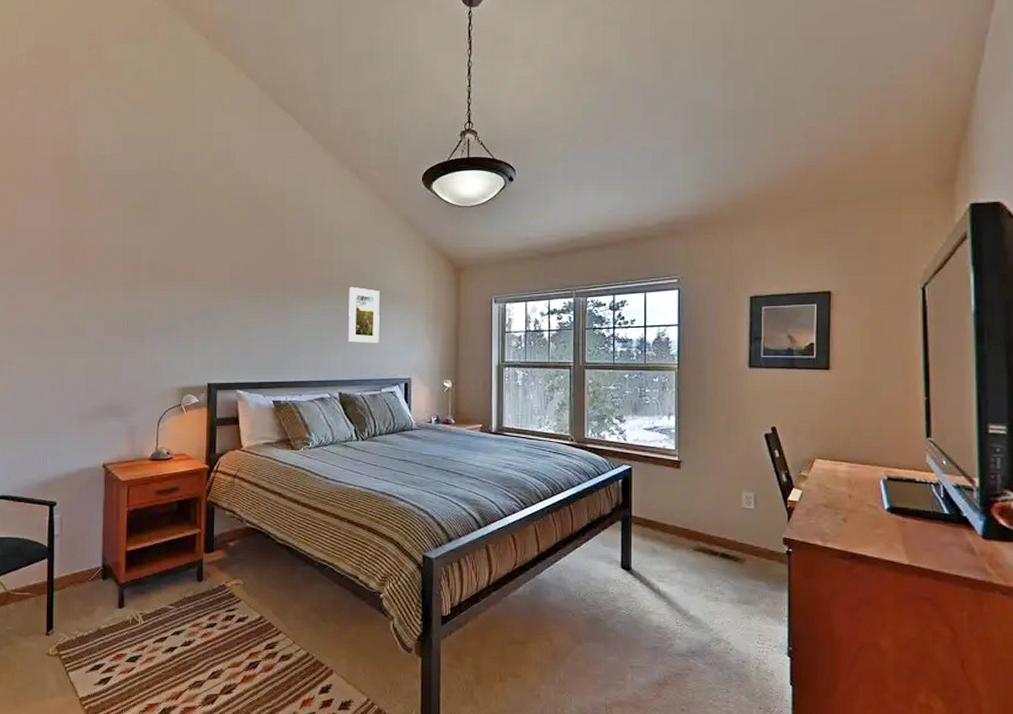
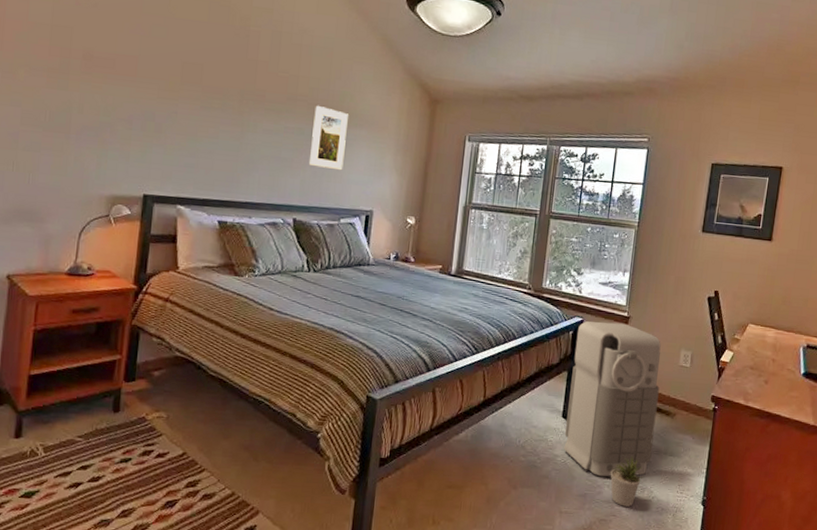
grenade: none [625,468,723,629] -> present [564,321,661,477]
potted plant: none [680,606,718,660] -> present [610,456,644,507]

